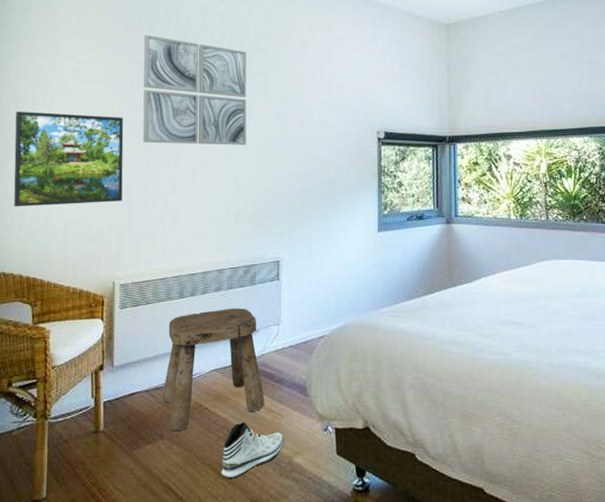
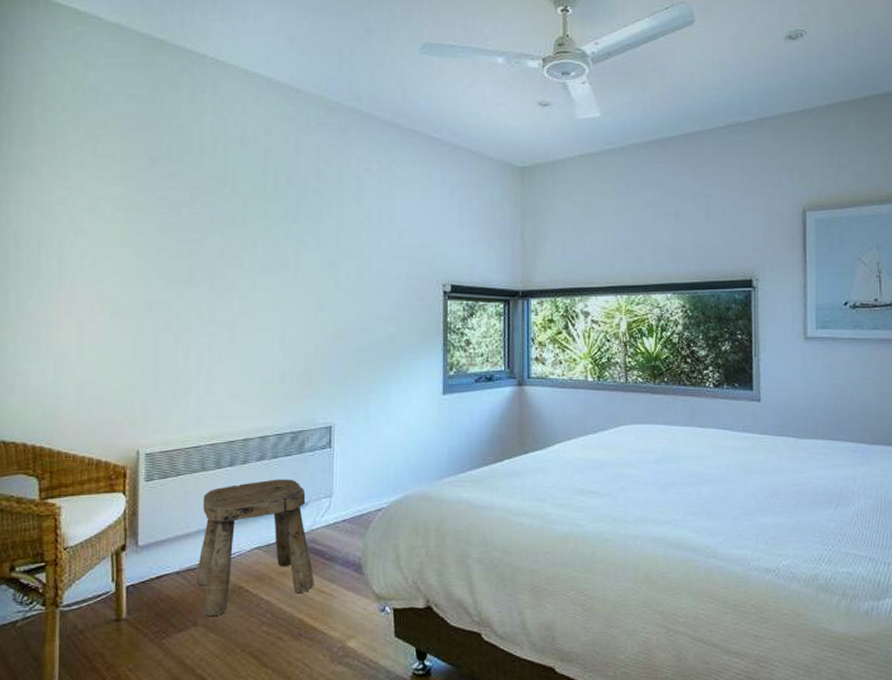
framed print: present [14,111,124,207] -> none [15,253,149,365]
wall art: present [142,34,247,145] -> none [172,168,295,297]
sneaker: present [222,422,284,479] -> none [265,605,336,667]

